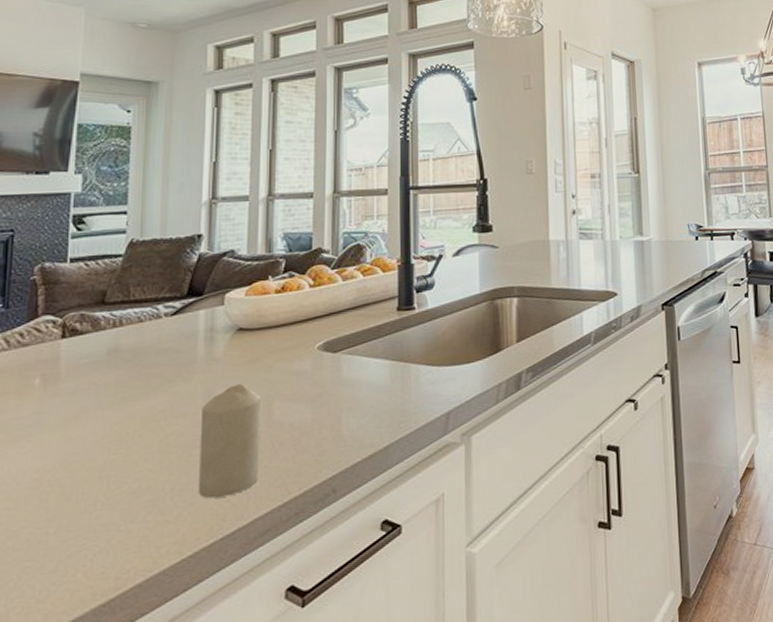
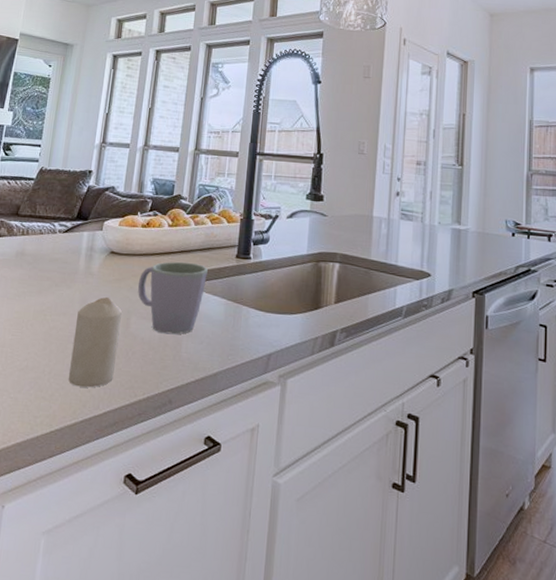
mug: none [278,325,364,414] -> present [137,261,208,335]

